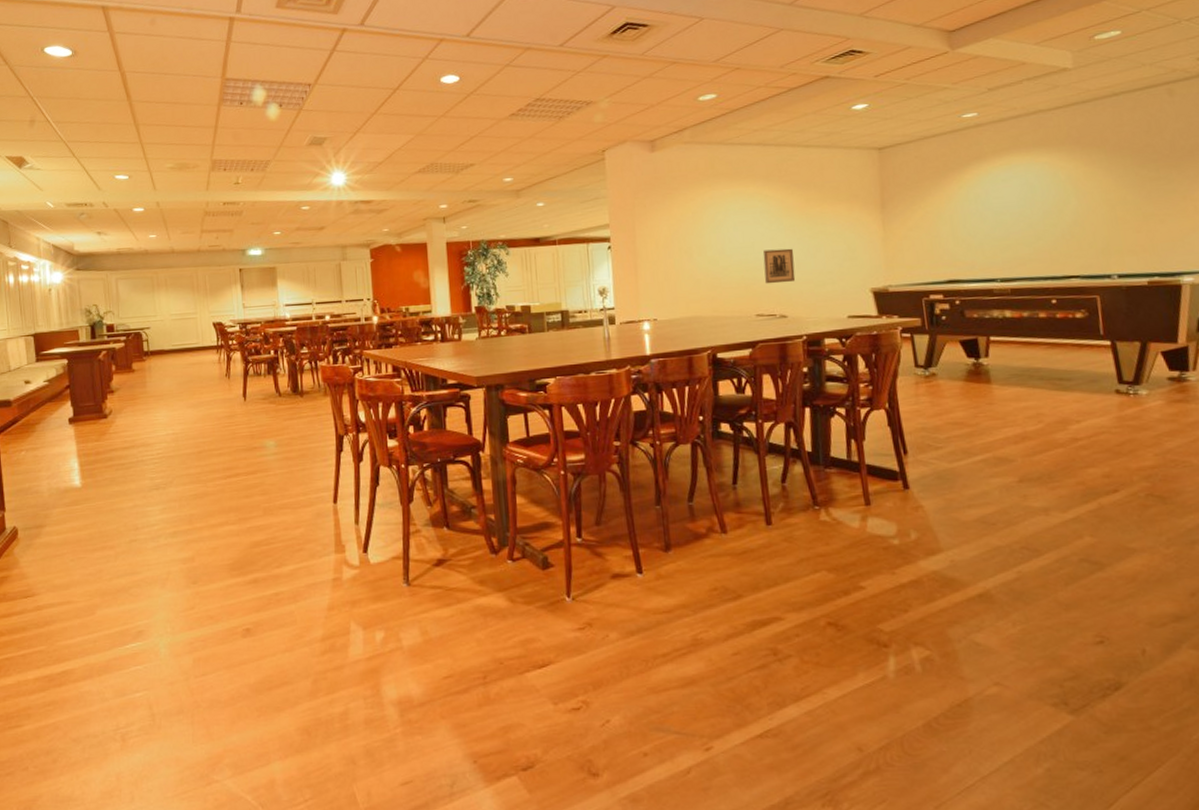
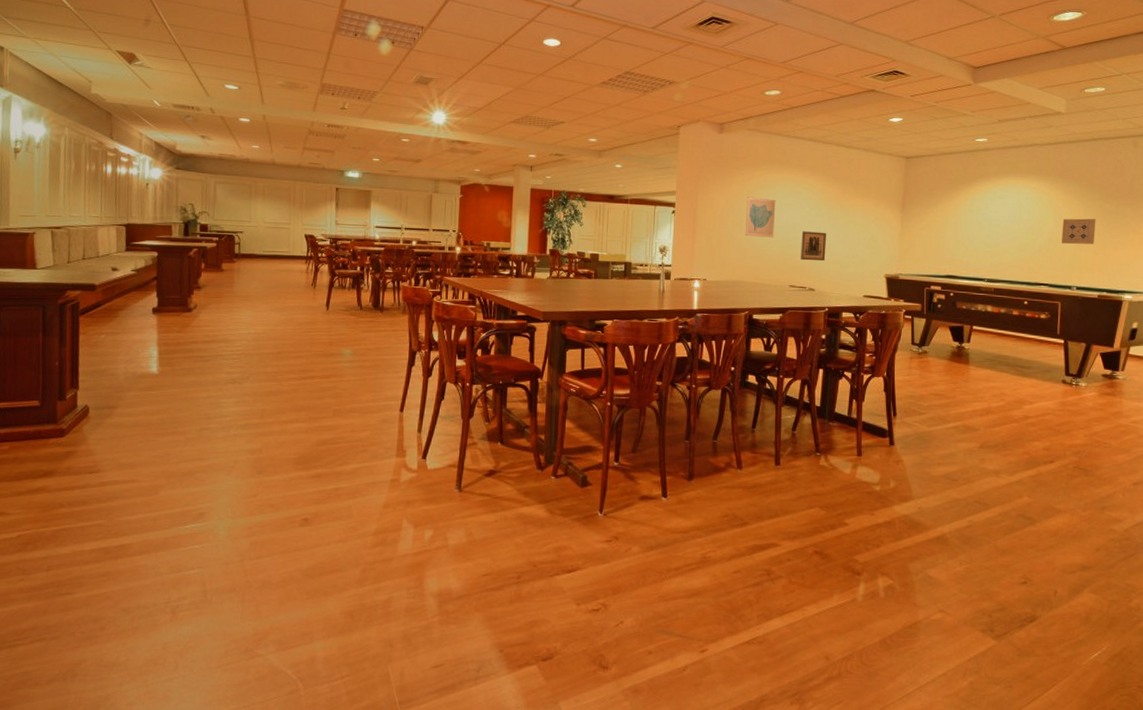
wall art: none [692,218,730,265] -> present [745,197,776,238]
wall art: none [1088,190,1134,226] -> present [1062,218,1096,245]

